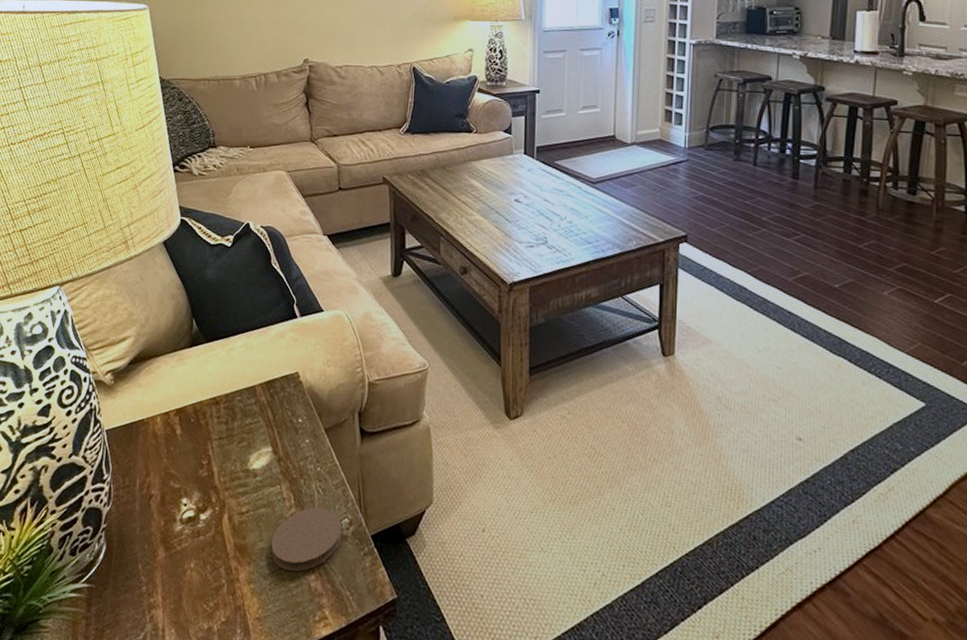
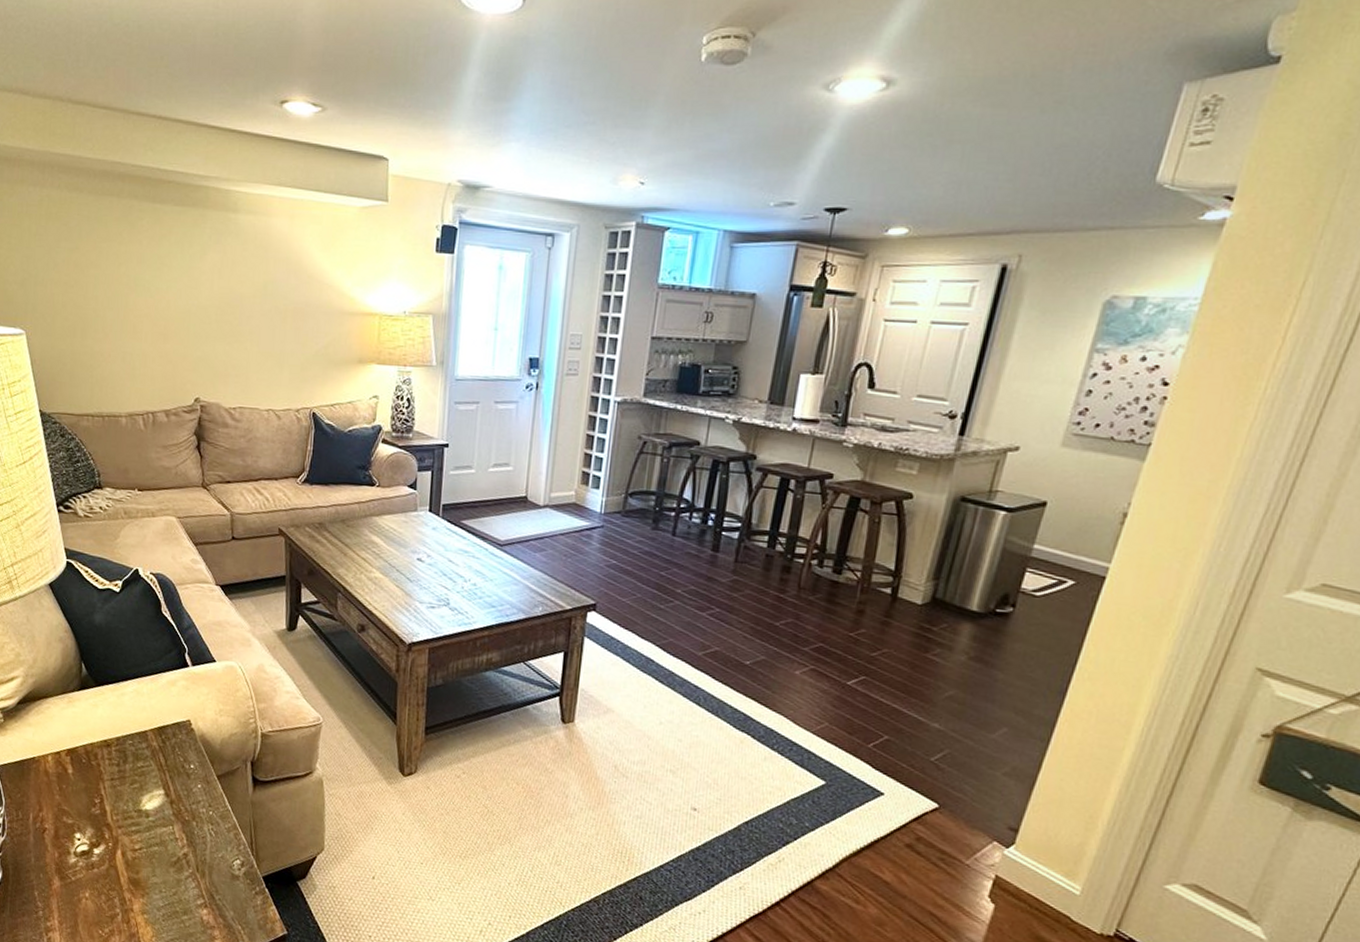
coaster: present [270,507,342,572] -> none [163,847,234,906]

